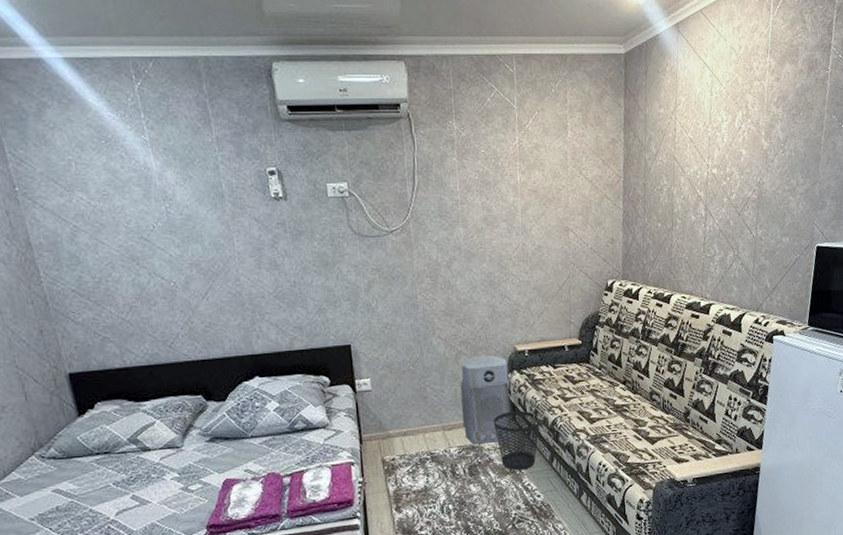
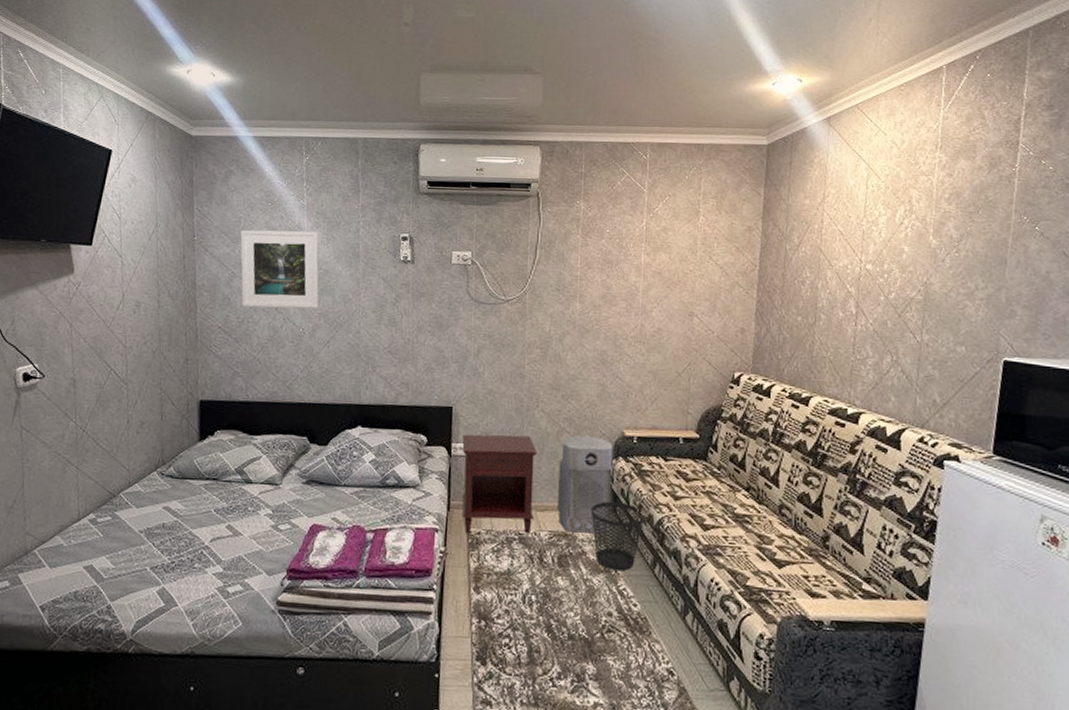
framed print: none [74,171,187,264] -> present [240,229,319,308]
nightstand: none [365,363,442,461] -> present [461,434,538,534]

